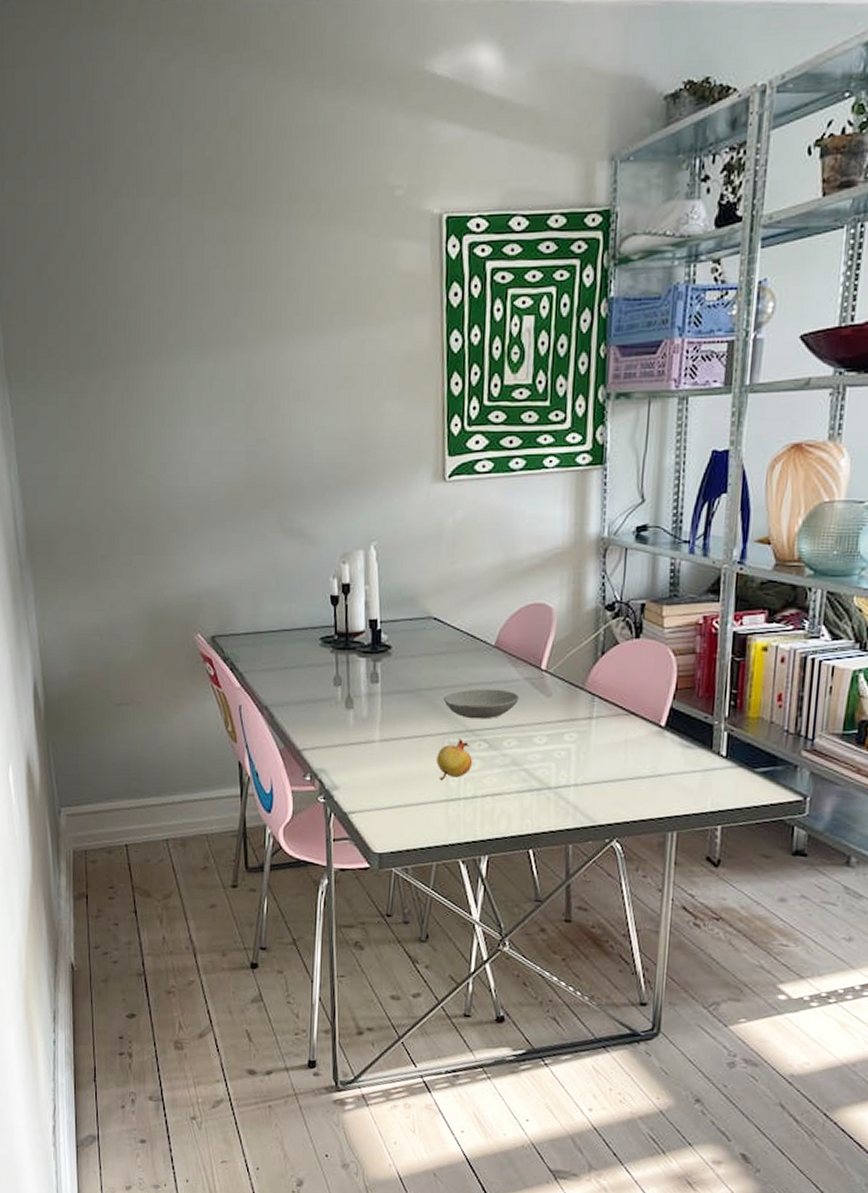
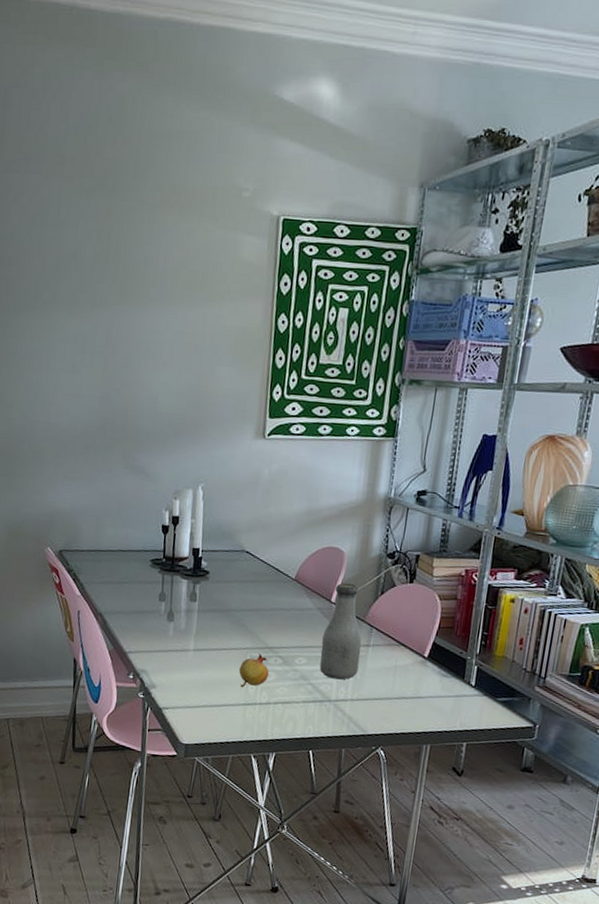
bowl: present [444,688,519,719] -> none [249,613,311,640]
bottle: none [533,645,583,762] -> present [319,582,362,680]

